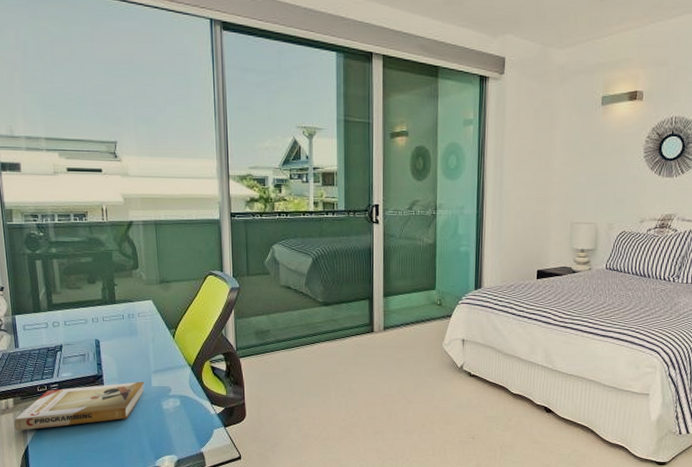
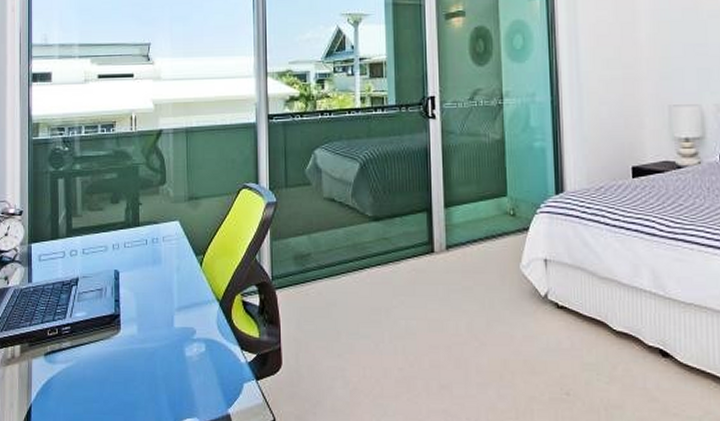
book: present [13,381,145,431] -> none [18,321,166,387]

